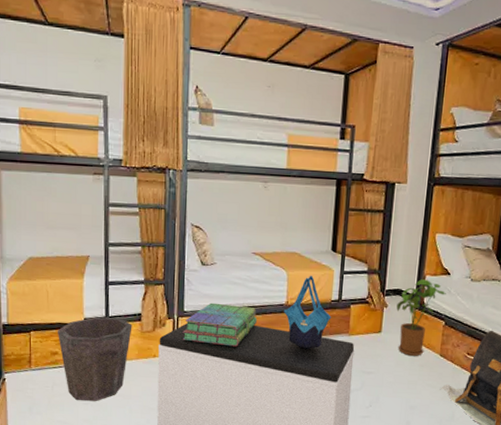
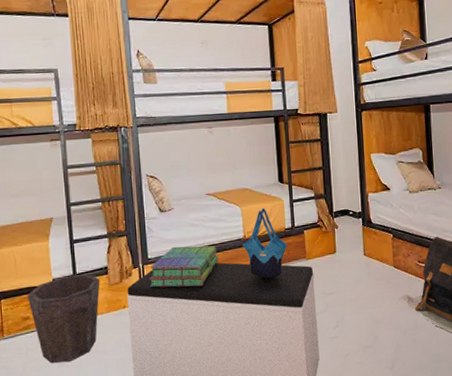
house plant: present [396,279,446,356] -> none [346,197,389,271]

